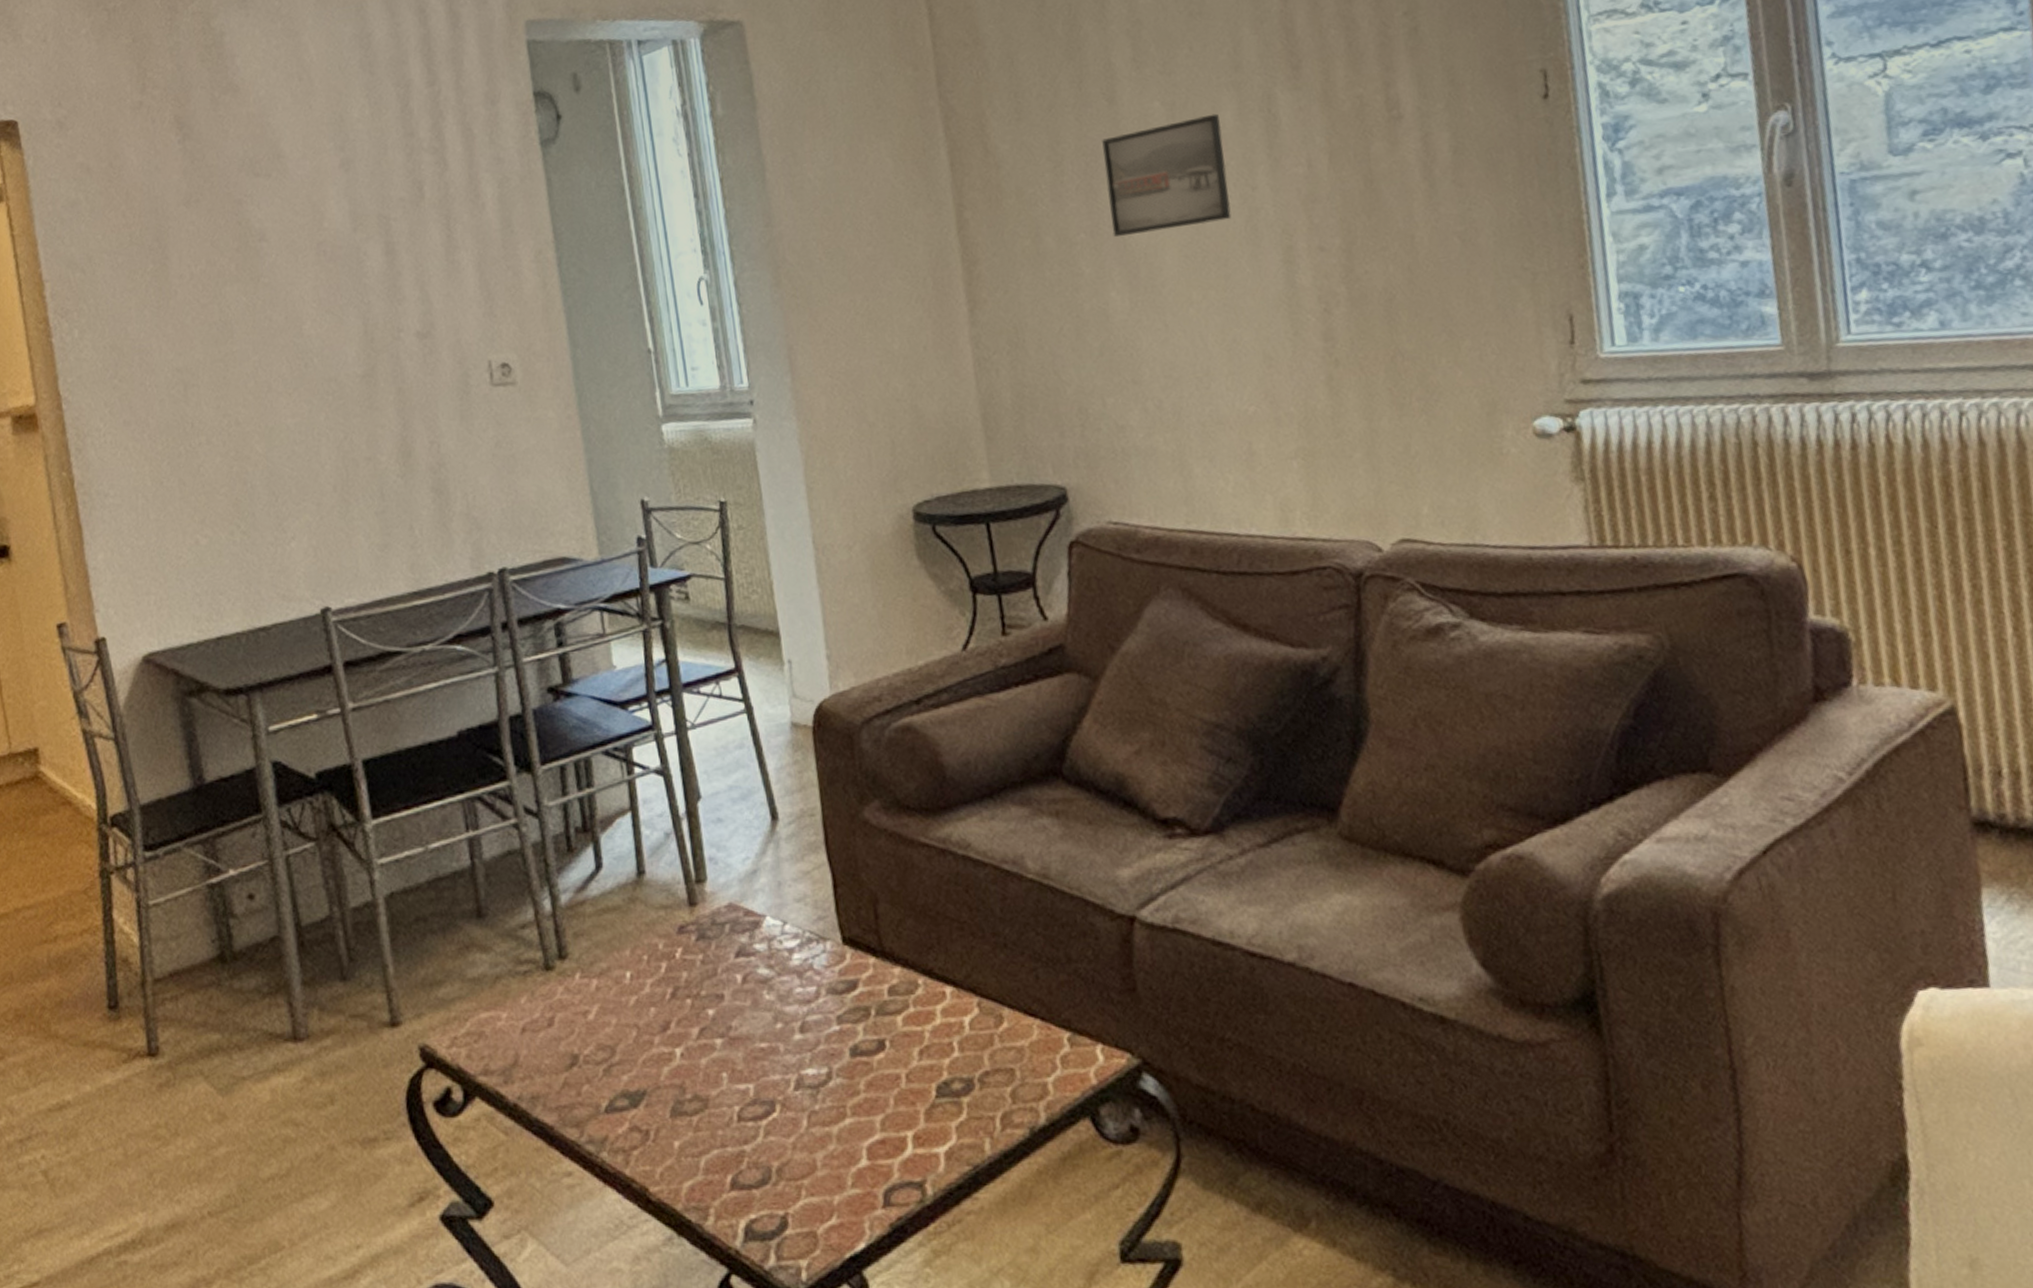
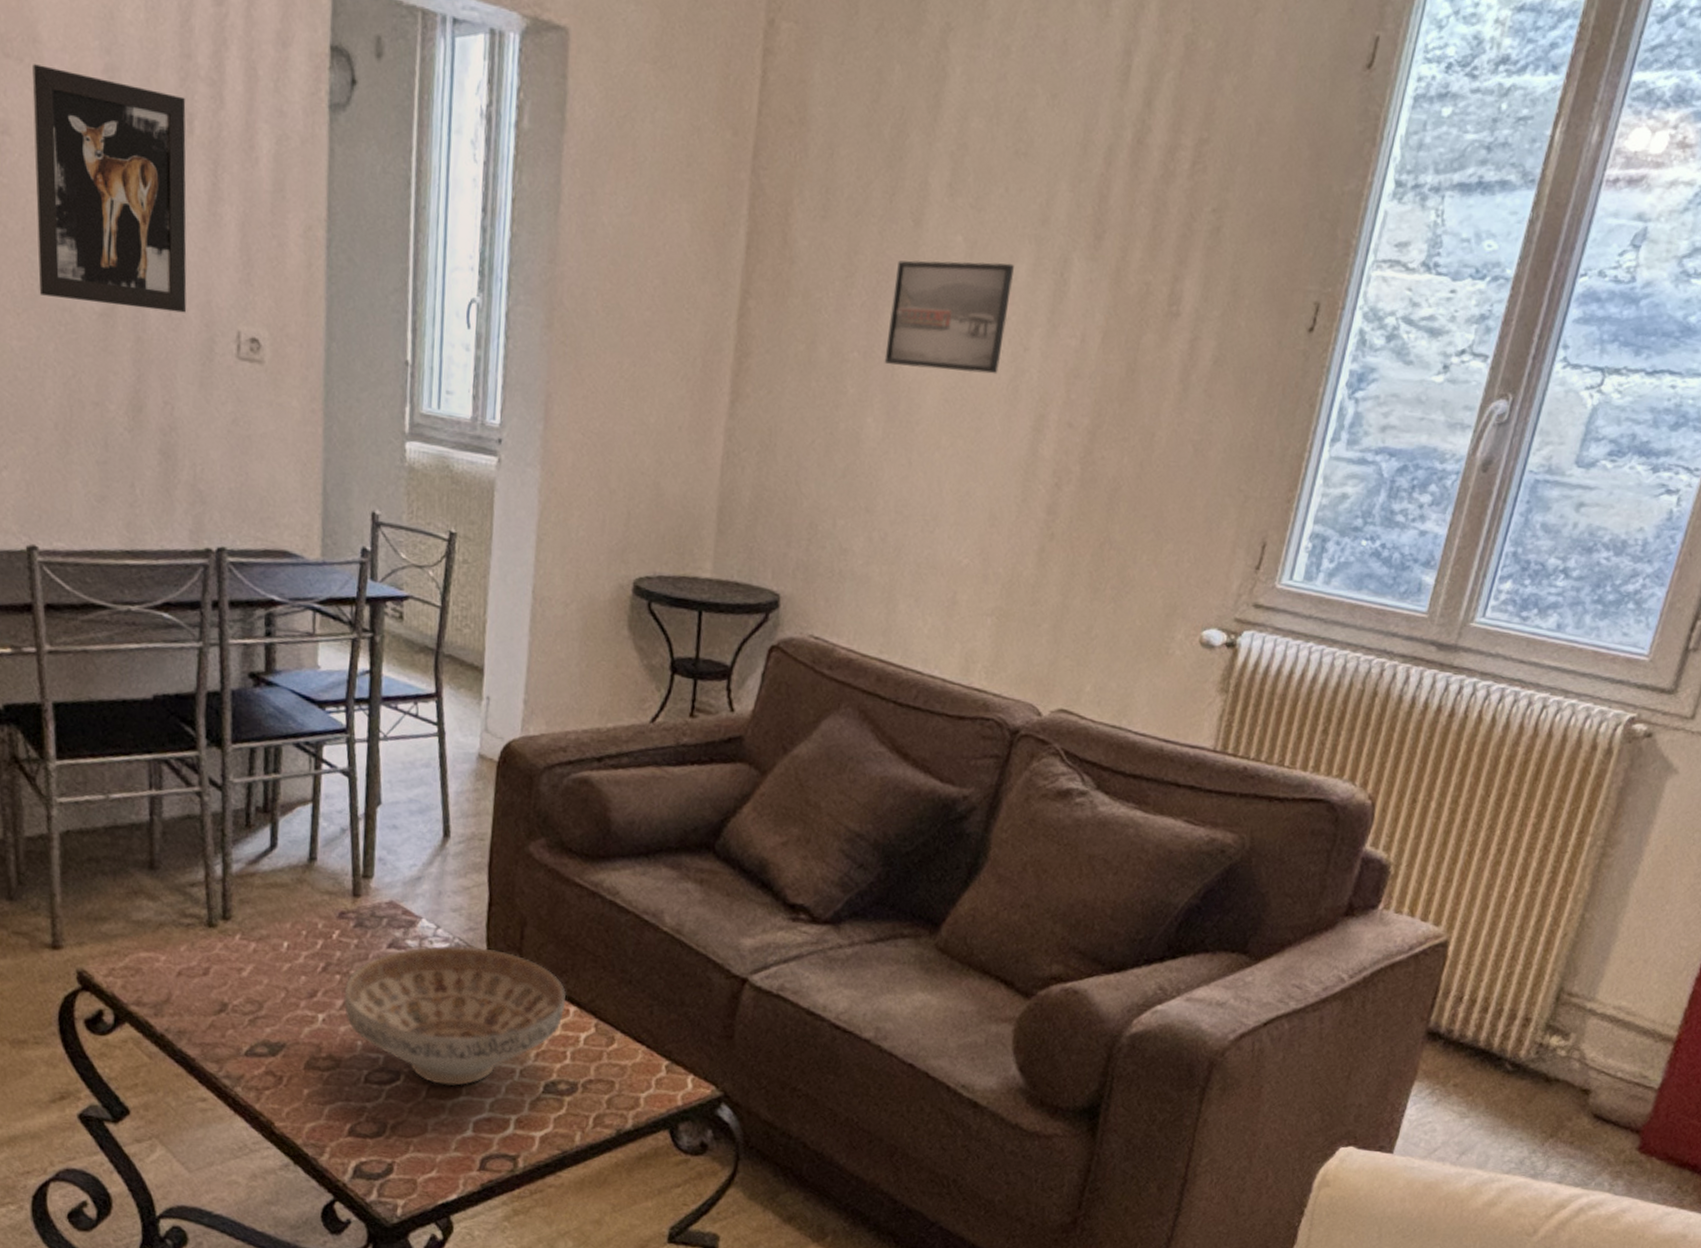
wall art: none [279,169,439,373] -> present [32,64,187,313]
decorative bowl: none [698,937,941,1109] -> present [344,945,567,1086]

